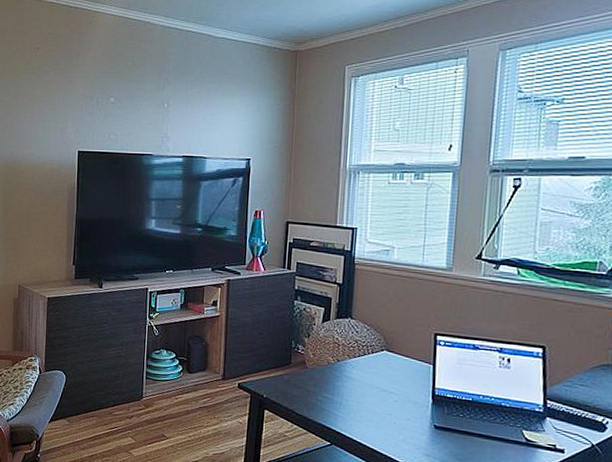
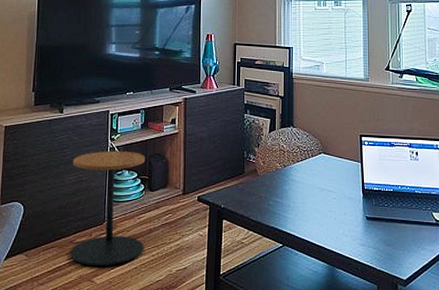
side table: none [109,328,185,441] -> present [70,150,146,267]

